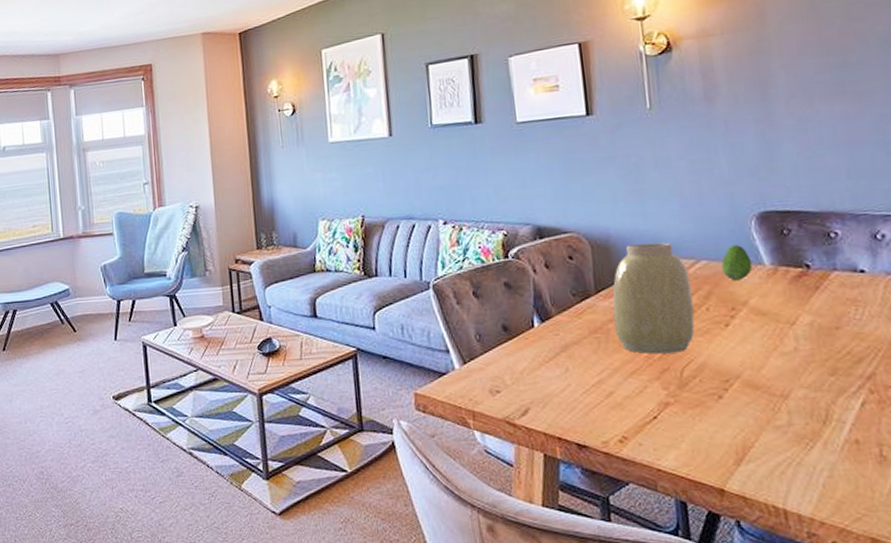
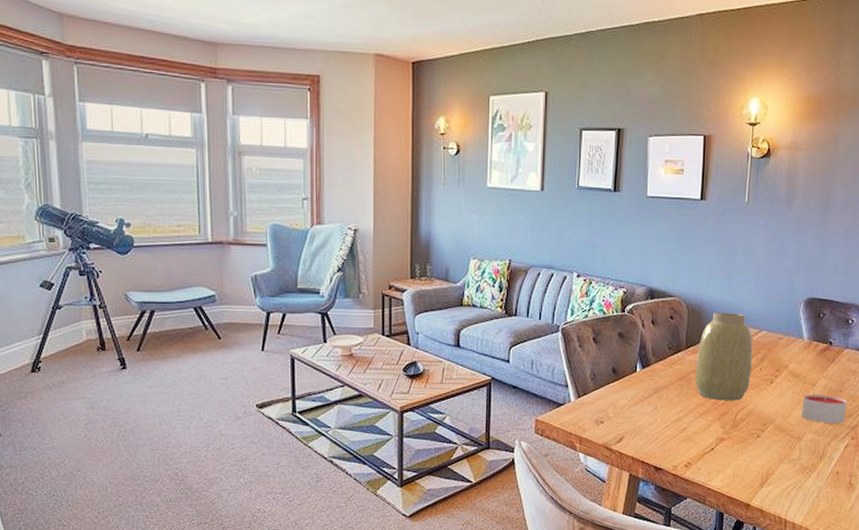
fruit: present [721,244,753,281] -> none [775,320,796,349]
candle: none [779,335,853,374] -> present [802,395,847,424]

